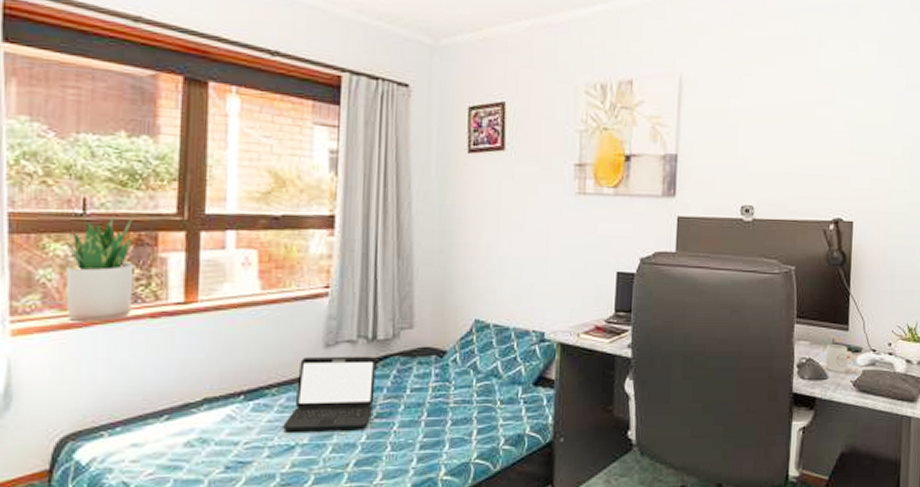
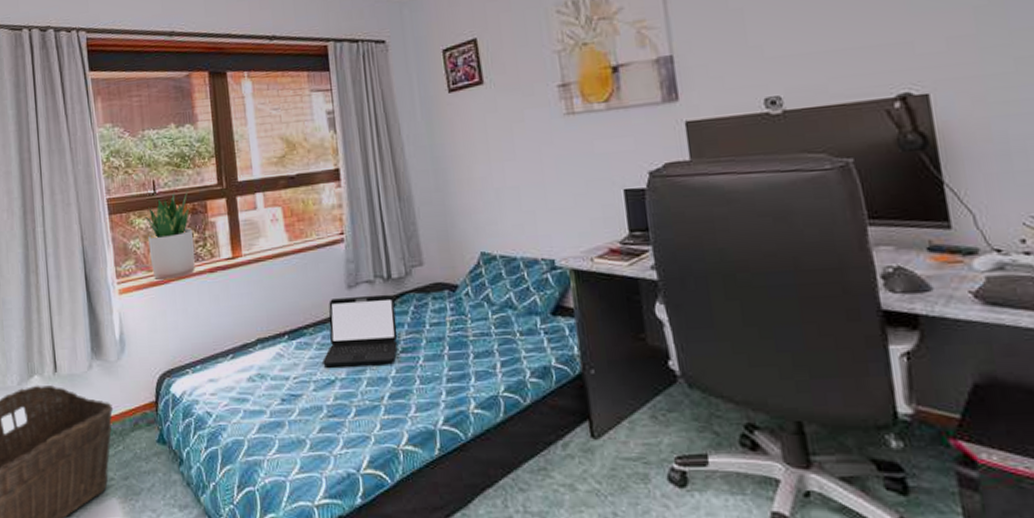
mug: present [825,343,854,372] -> none [921,246,968,282]

